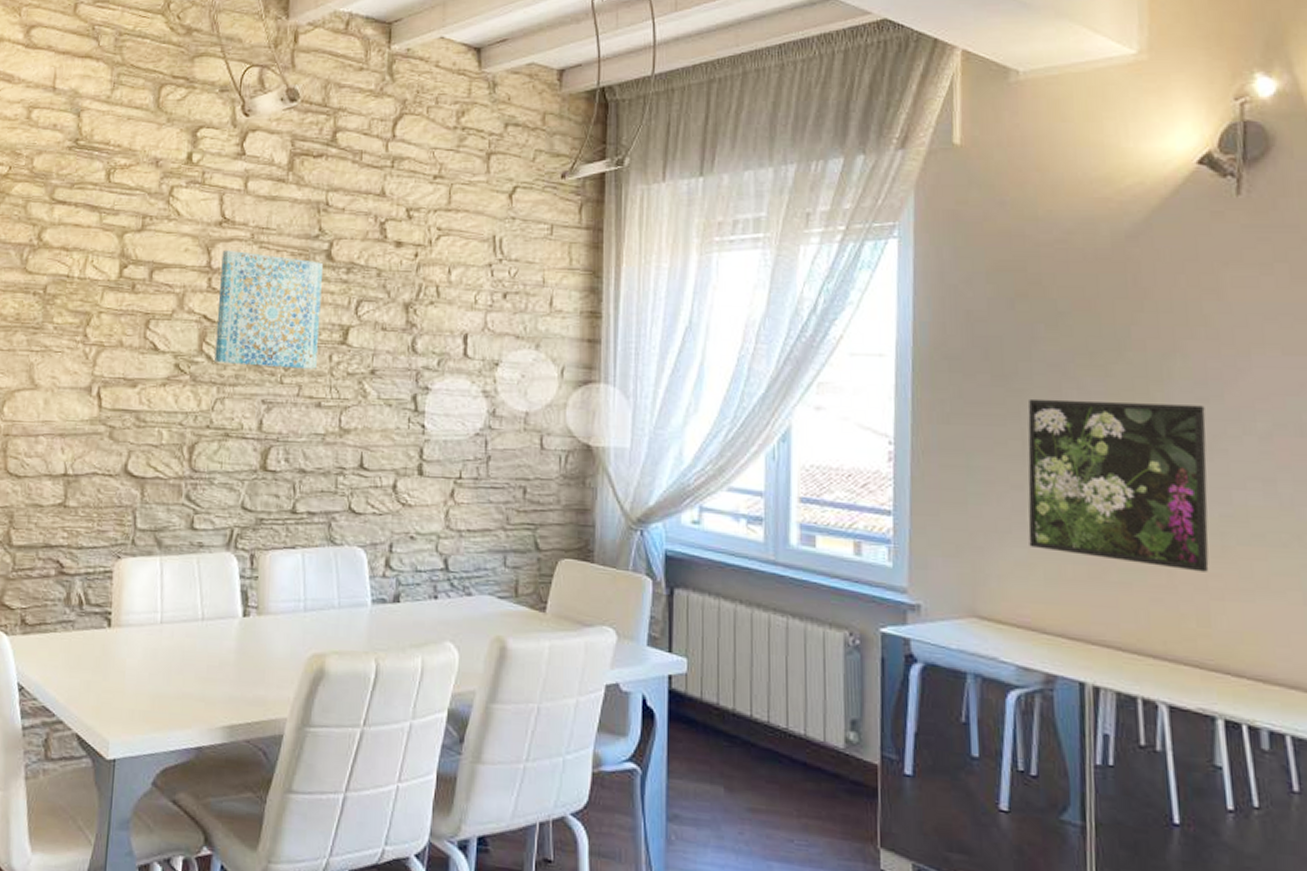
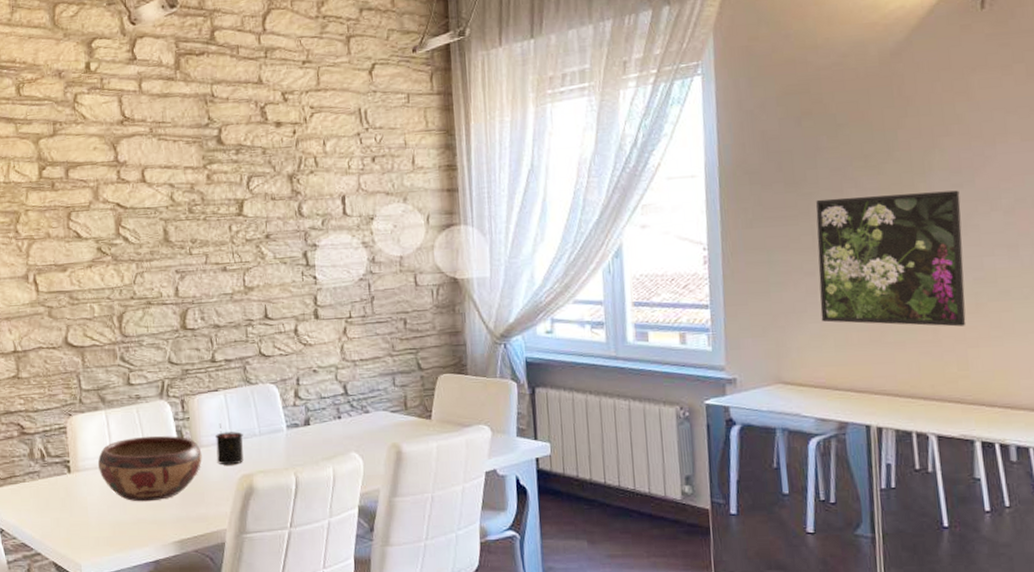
decorative bowl: none [143,593,268,674] -> present [97,435,202,502]
wall art: present [214,249,324,369] -> none [126,144,219,243]
candle: none [285,588,319,641] -> present [214,423,244,465]

